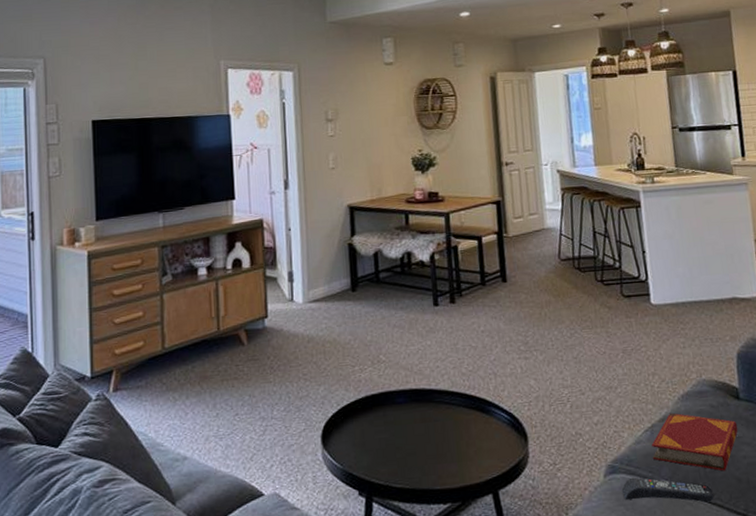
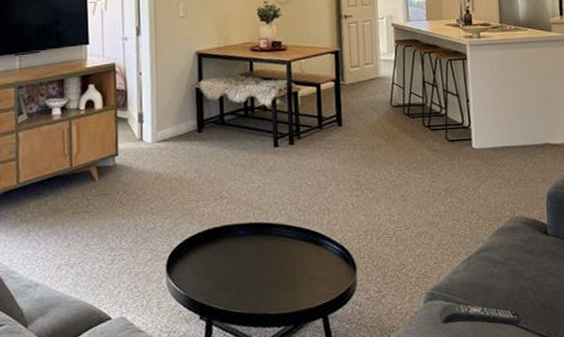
hardback book: present [651,412,738,471] -> none [467,246,545,299]

